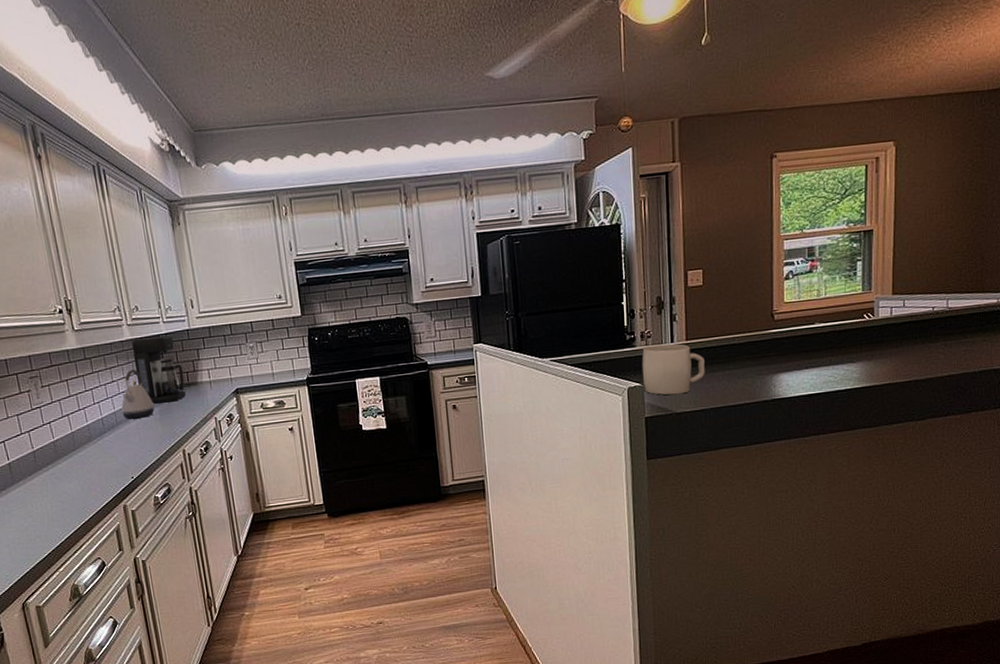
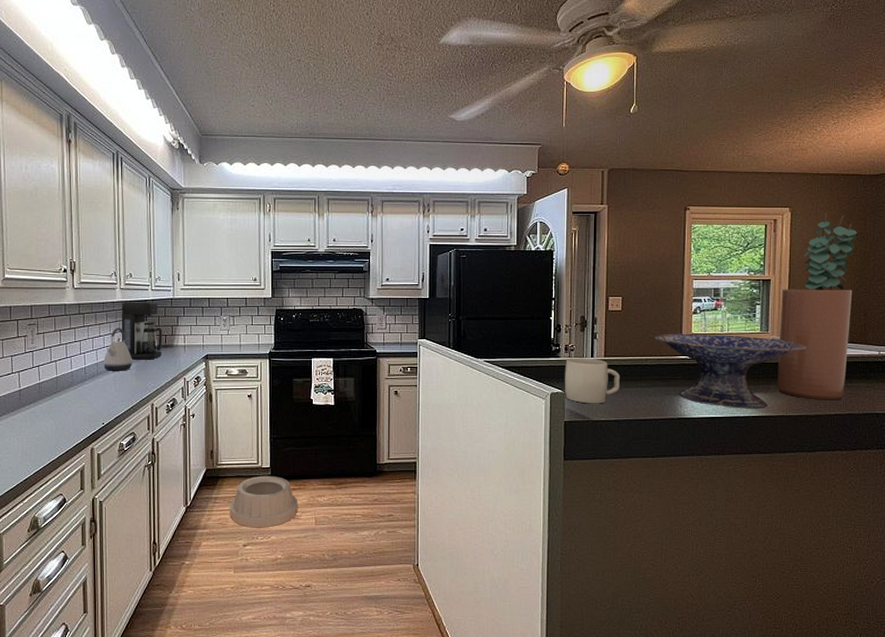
pet bowl: none [284,512,360,570] -> present [230,475,298,528]
decorative bowl: none [741,297,915,382] -> present [654,333,807,409]
vase: none [882,142,974,362] -> present [777,213,858,400]

